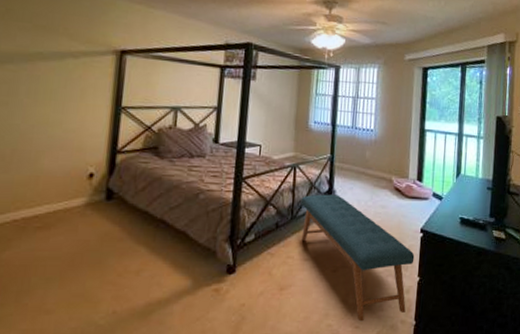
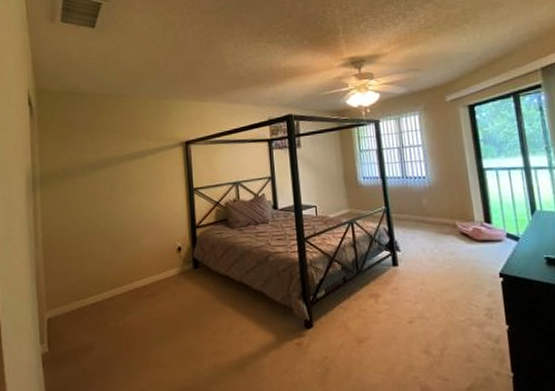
bench: present [300,194,415,322] -> none [363,245,499,374]

